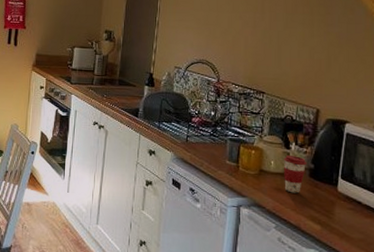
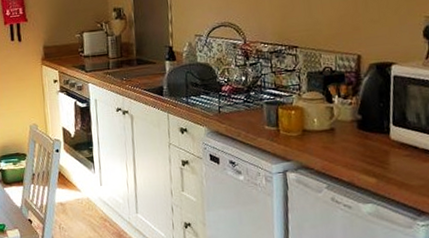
coffee cup: present [284,155,307,194] -> none [327,109,354,149]

